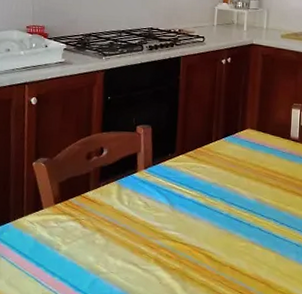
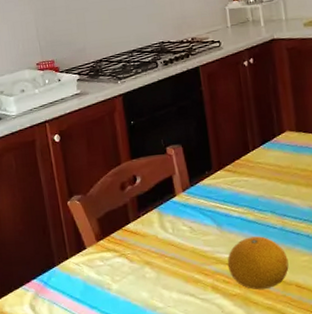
fruit: none [172,219,228,268] -> present [227,236,289,290]

